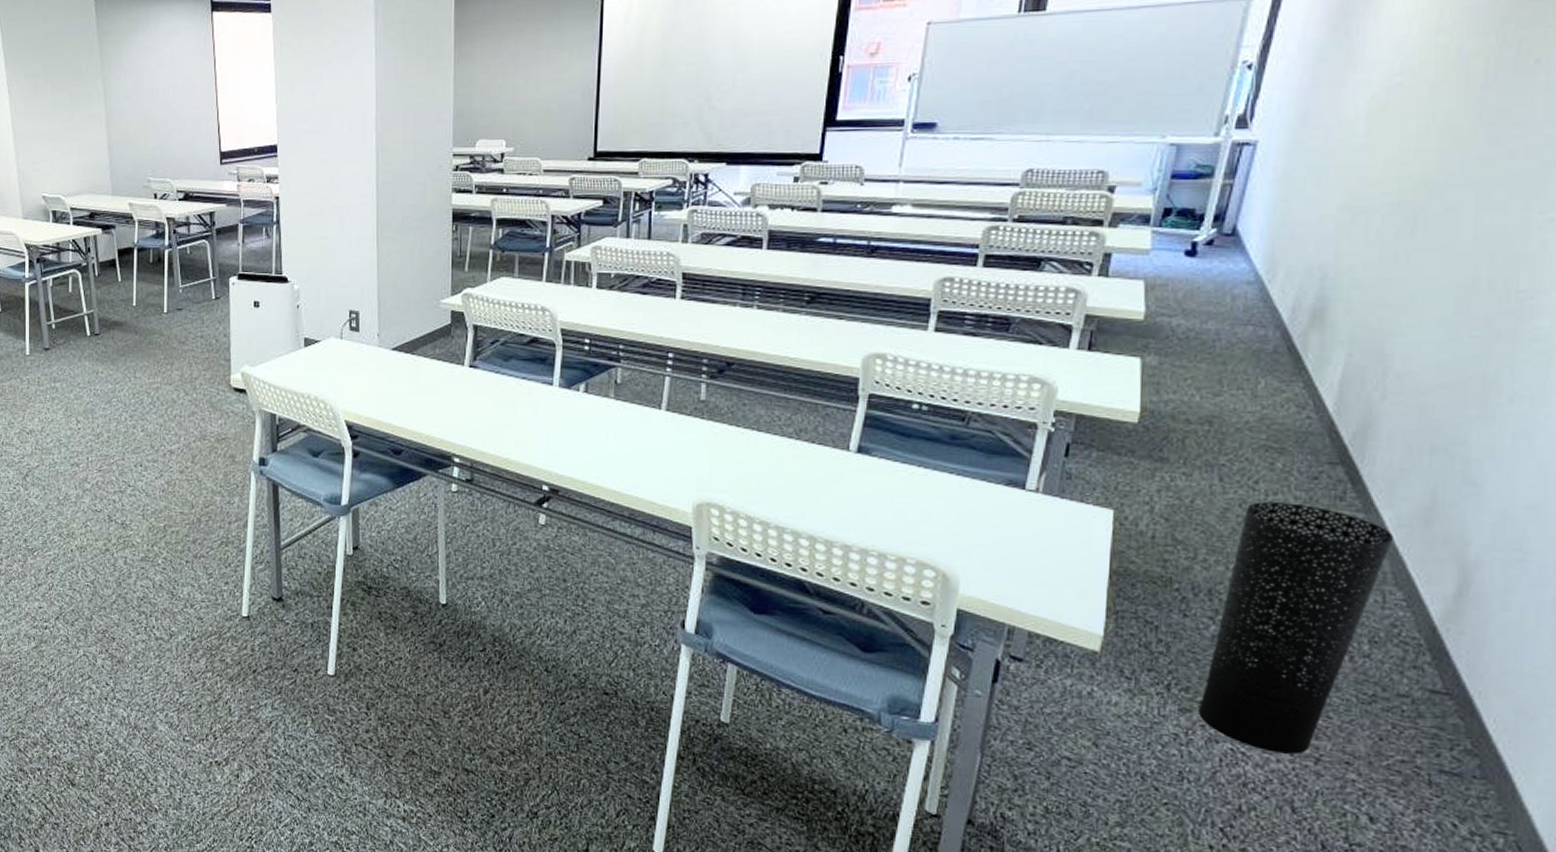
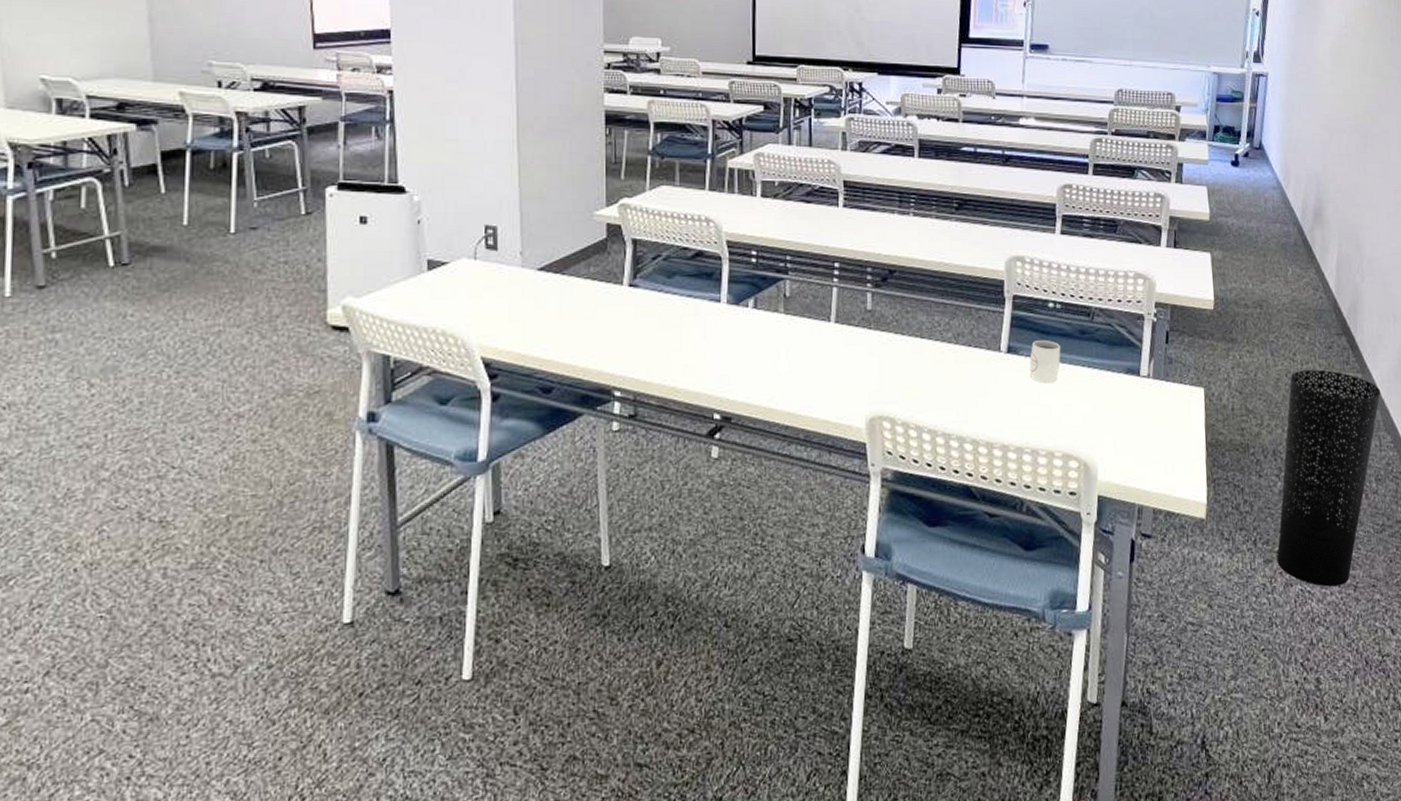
mug: none [883,441,924,488] -> present [1029,339,1061,384]

